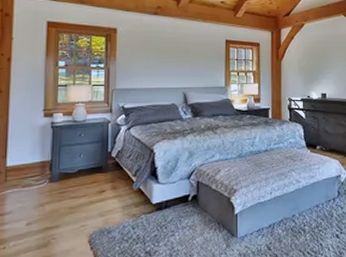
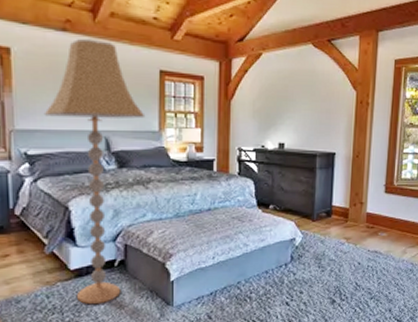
floor lamp: none [138,20,215,236] -> present [43,39,146,305]

